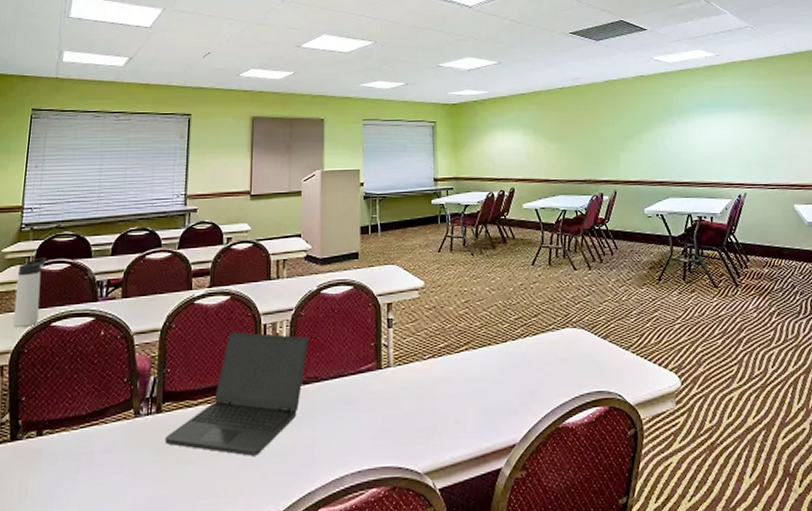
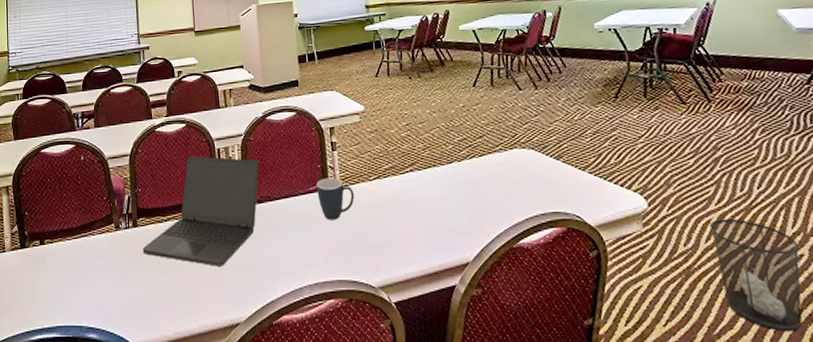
thermos bottle: present [12,257,47,328] -> none [10,94,32,155]
mug: none [368,356,407,402] -> present [316,177,355,220]
waste bin: none [731,396,803,501] -> present [709,218,803,331]

